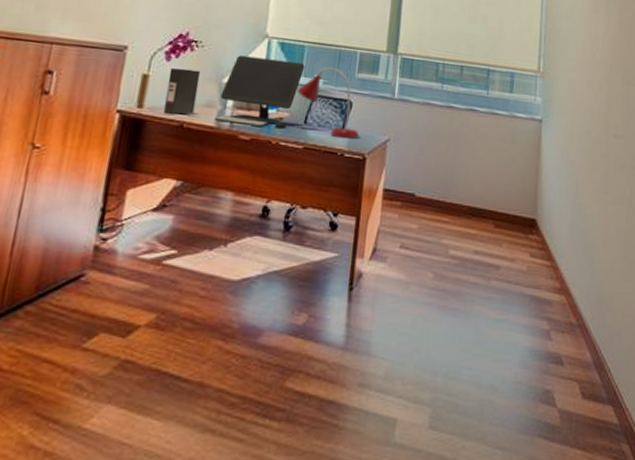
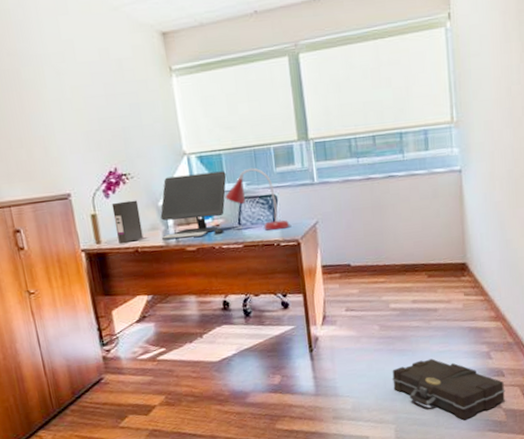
briefcase: none [437,326,563,417] -> present [391,358,505,421]

